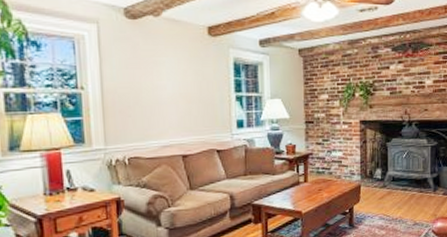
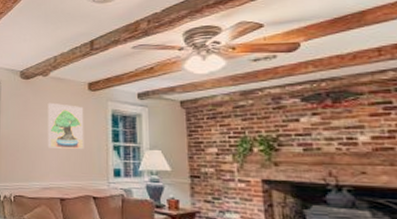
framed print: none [162,49,206,102] -> present [47,102,84,149]

